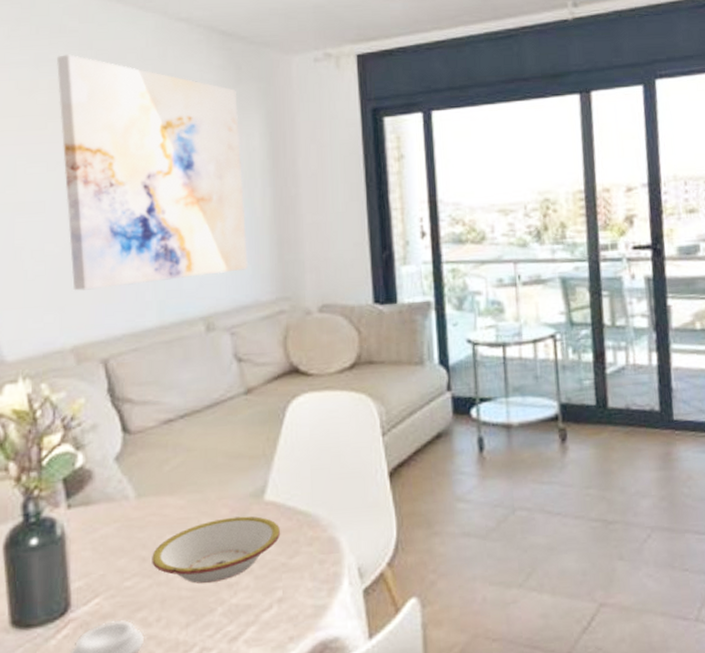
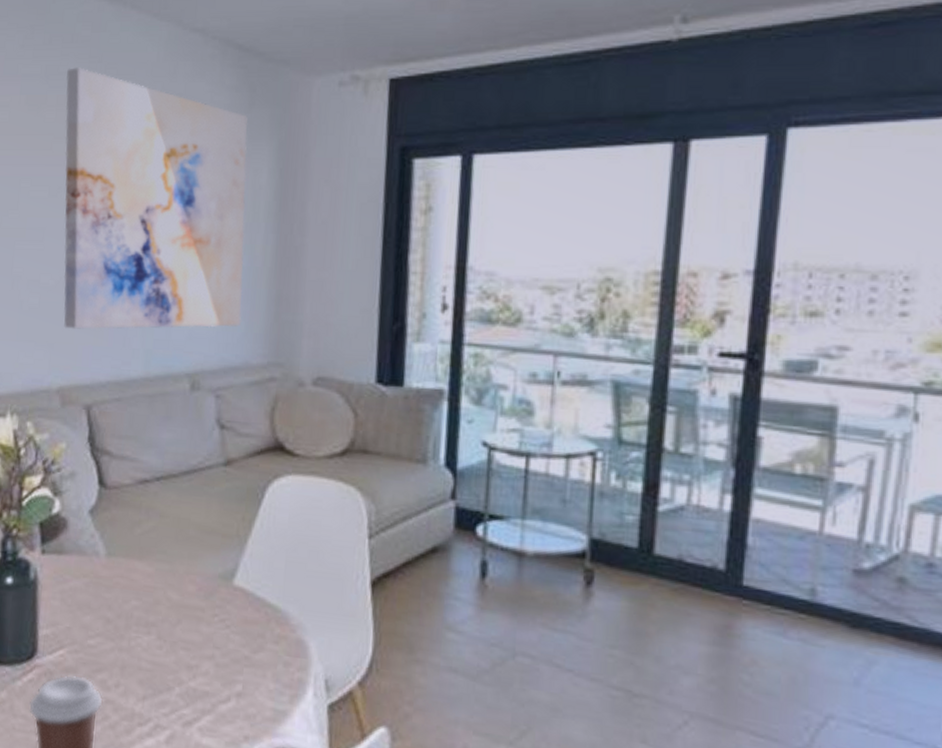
bowl: present [152,516,281,584] -> none [115,595,247,661]

